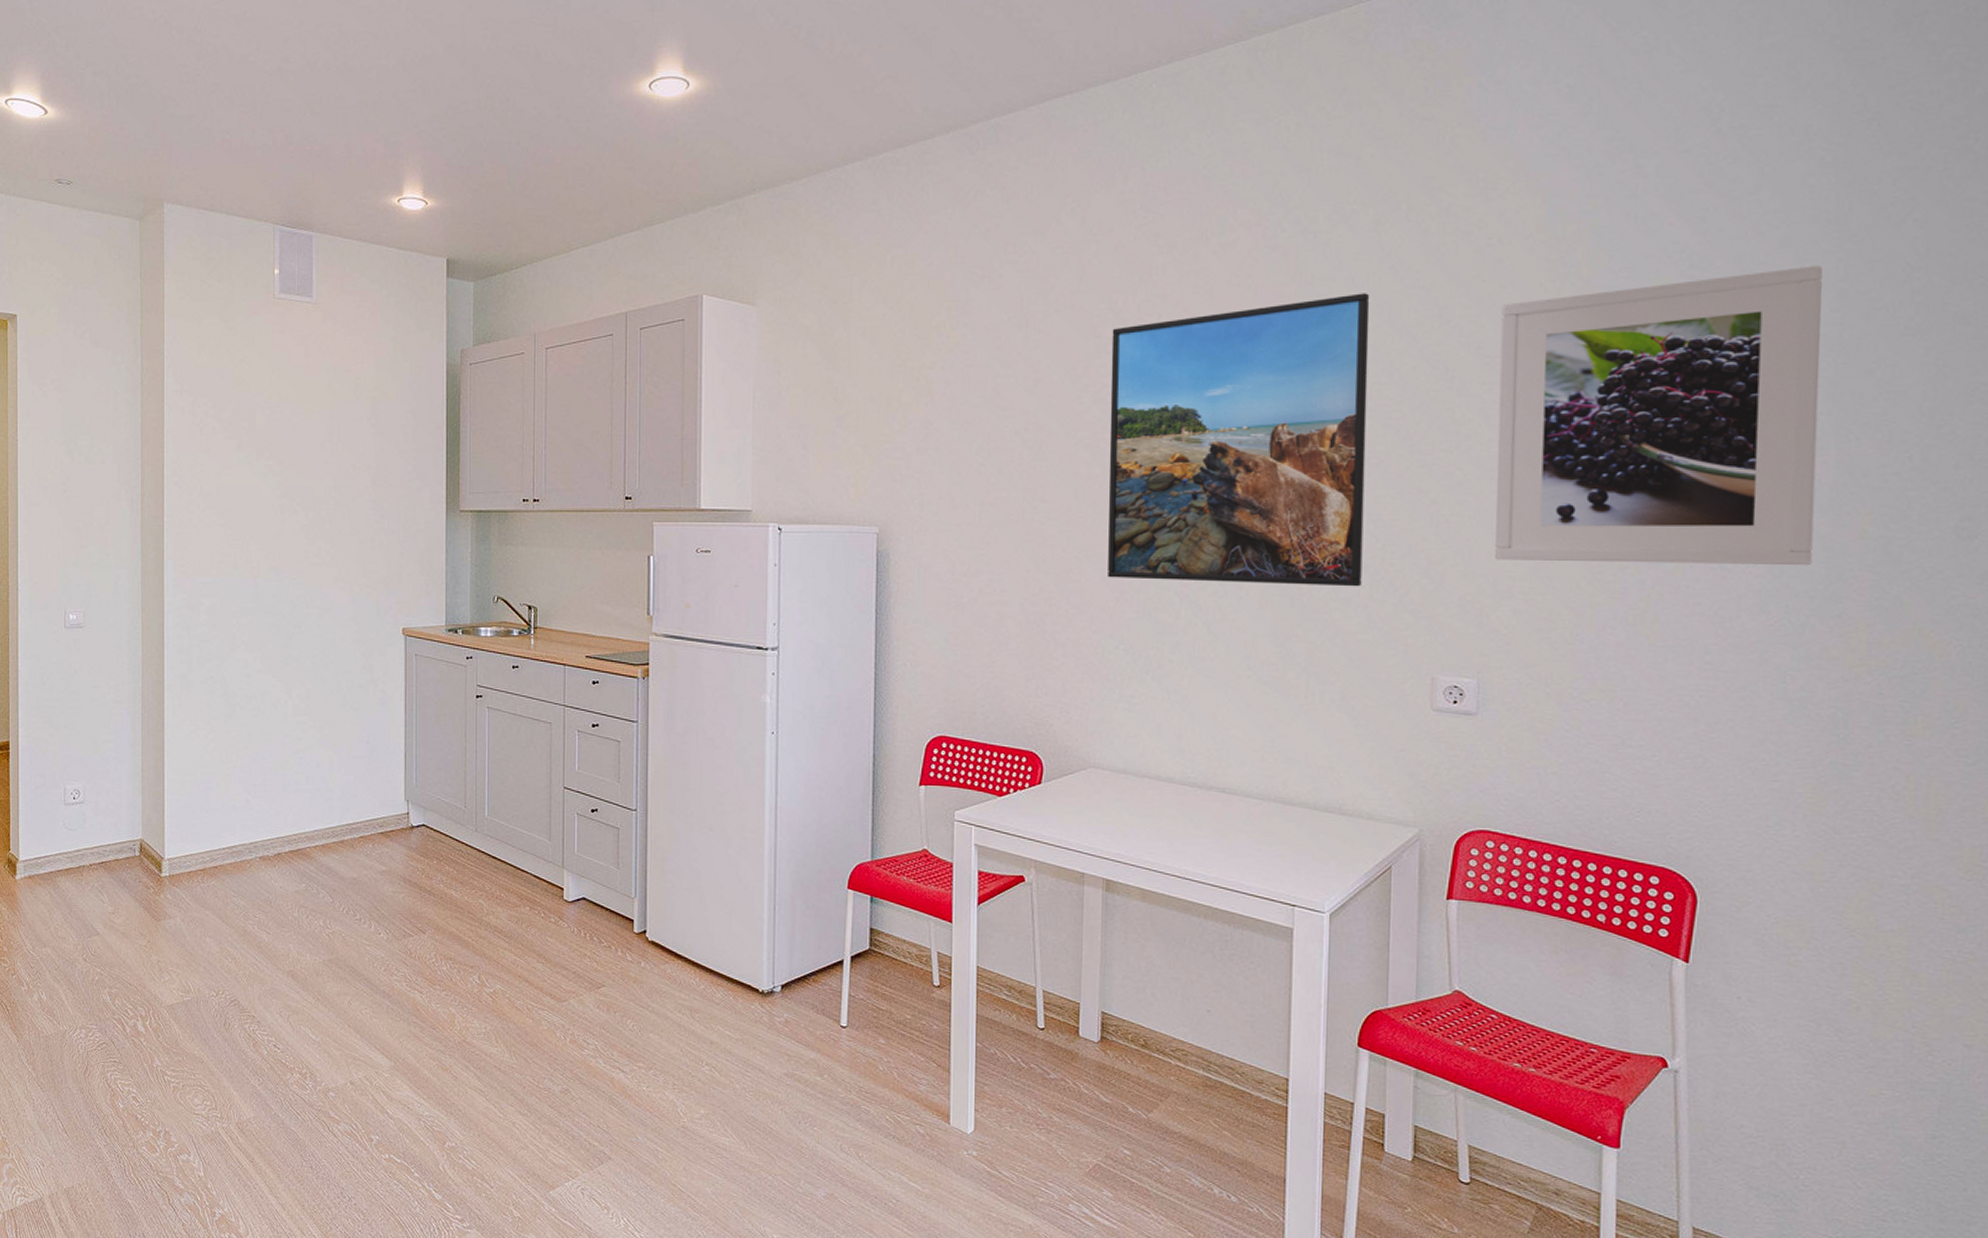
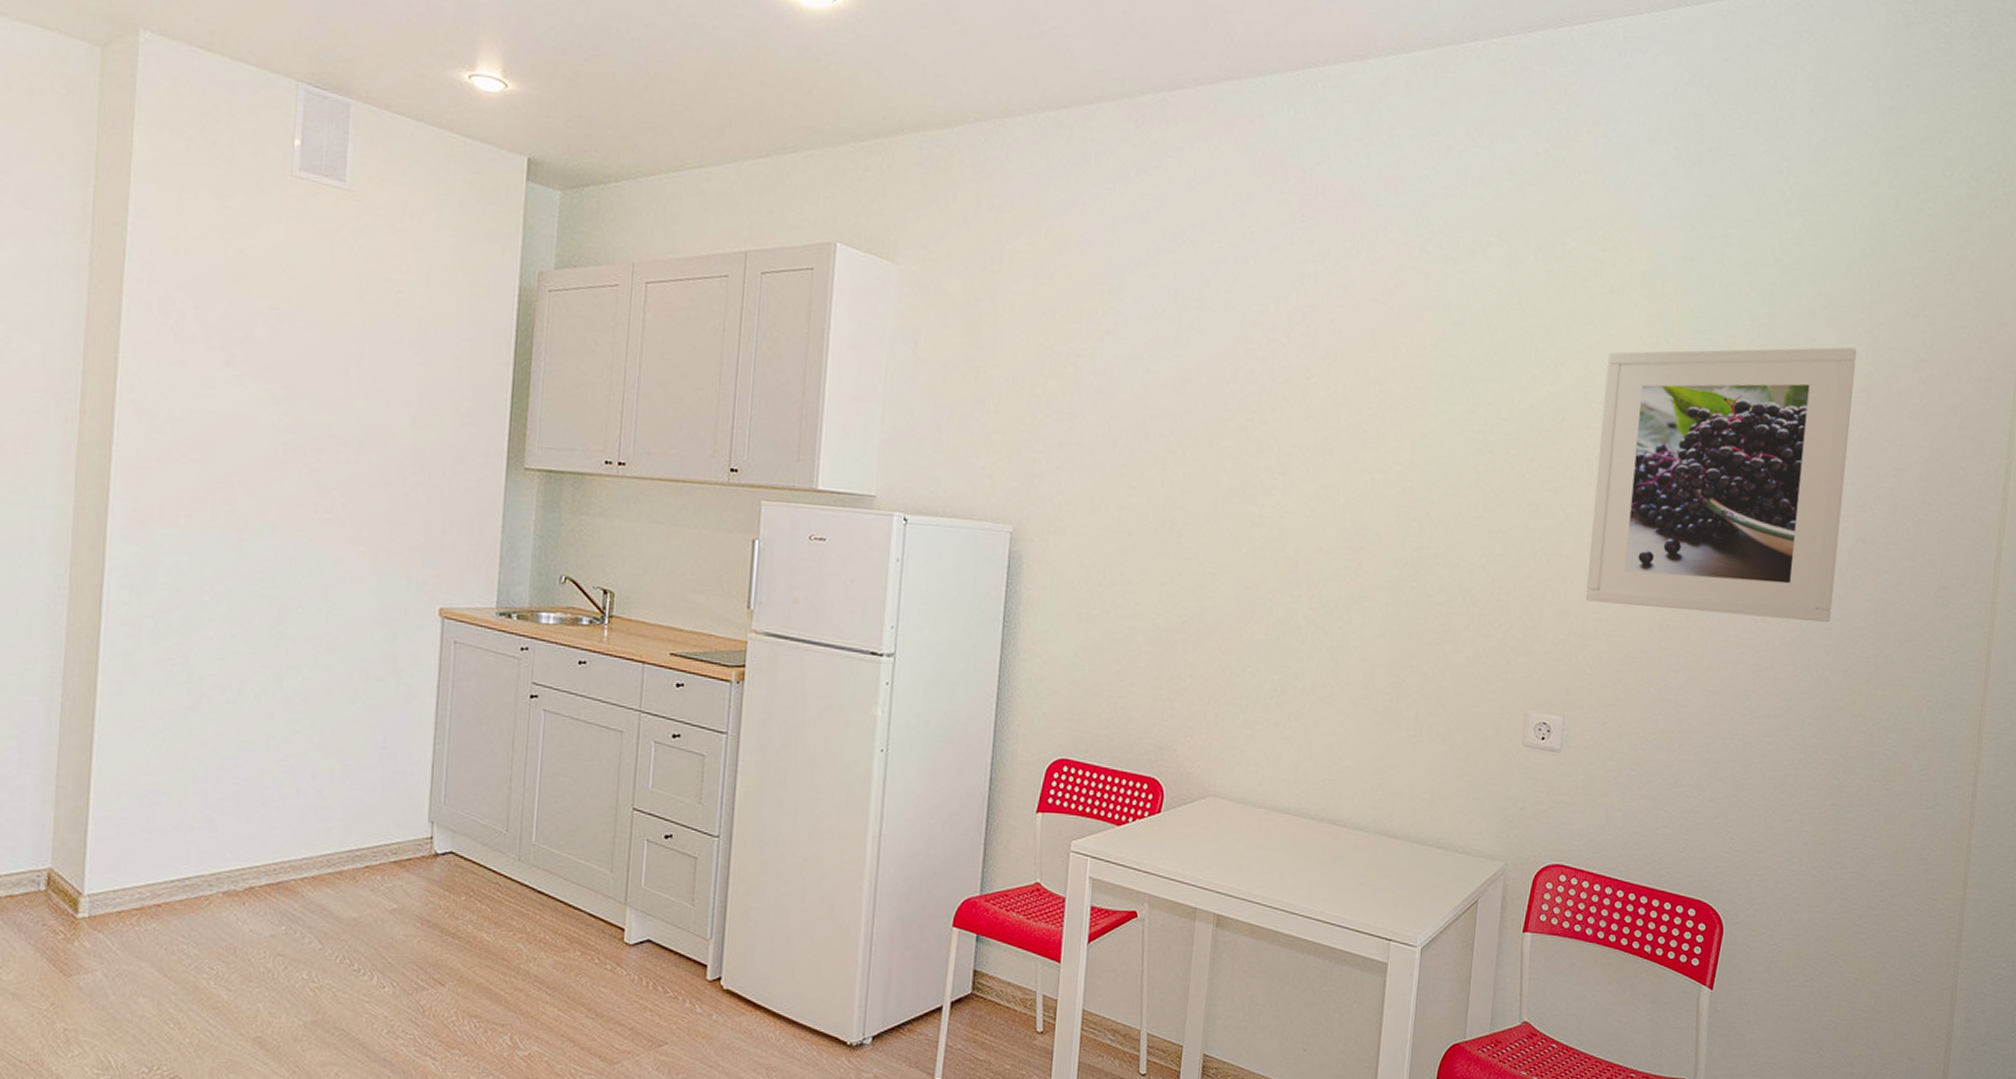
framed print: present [1108,293,1370,587] -> none [1240,326,1499,620]

